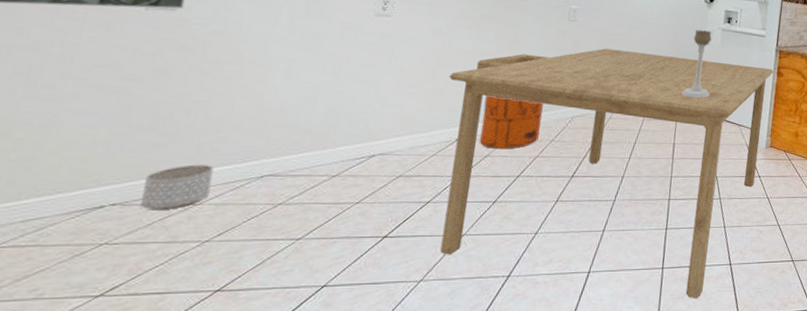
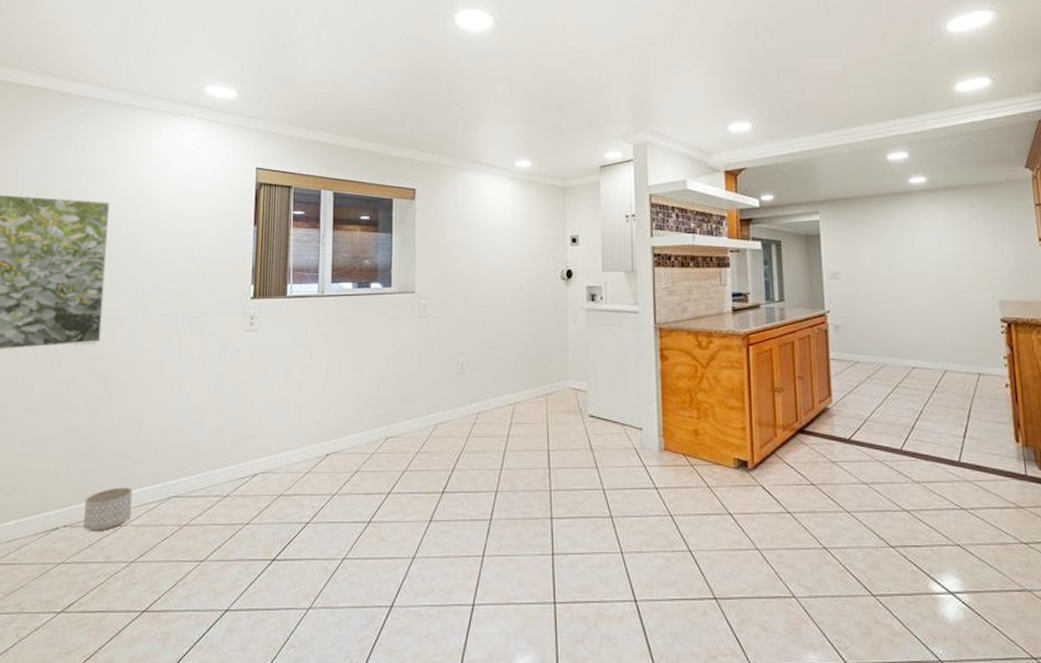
dining table: present [440,48,774,299] -> none [314,344,655,644]
trash can: present [479,96,543,149] -> none [348,406,405,464]
candle holder: present [682,30,712,99] -> none [550,313,583,394]

